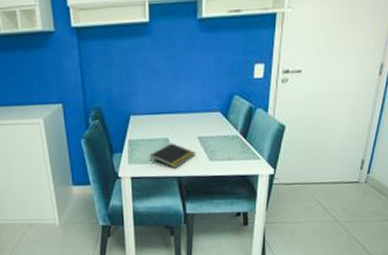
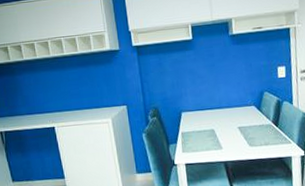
notepad: present [149,143,196,168] -> none [199,133,238,155]

